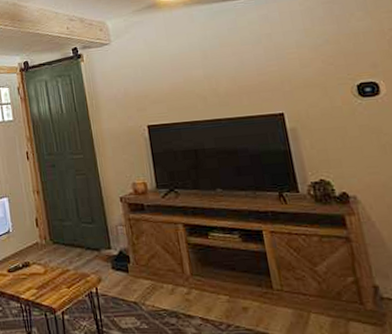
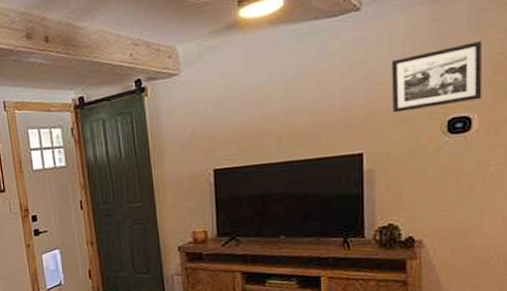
picture frame: none [295,19,384,78] -> present [391,41,483,113]

